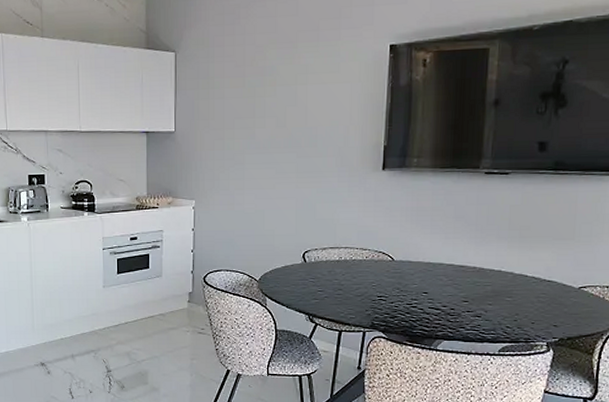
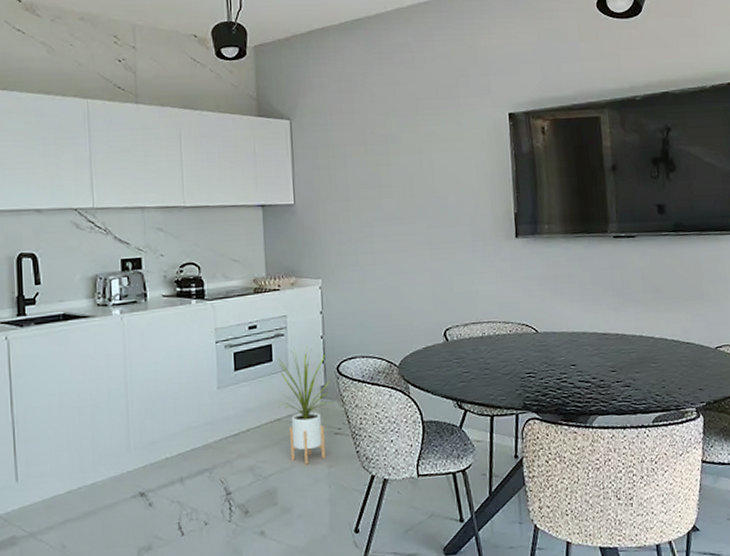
house plant: none [153,258,199,355] -> present [278,347,334,465]

